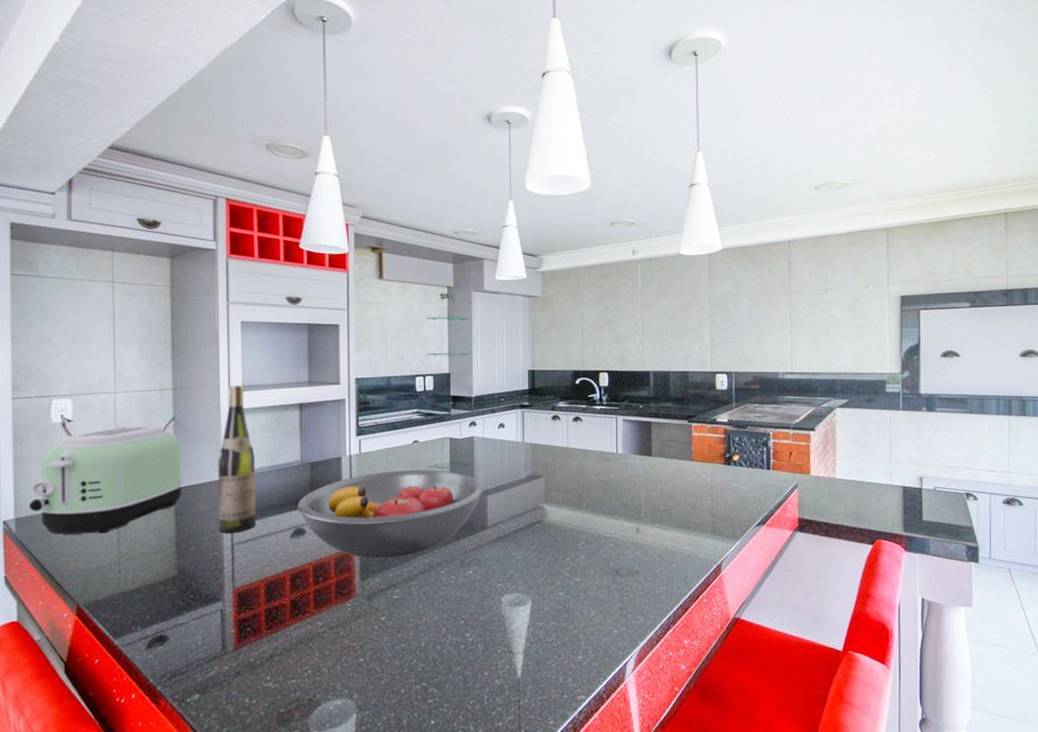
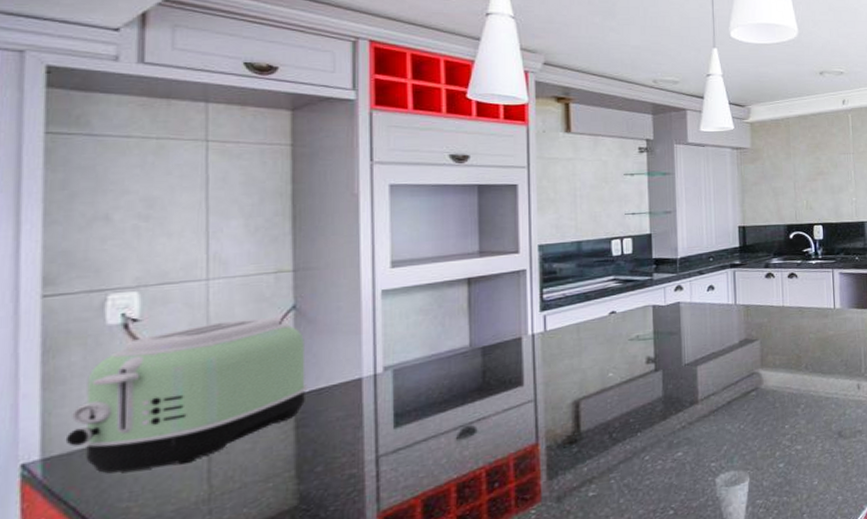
wine bottle: present [218,385,256,534] -> none [357,260,410,445]
fruit bowl: present [297,470,483,559] -> none [465,342,692,453]

